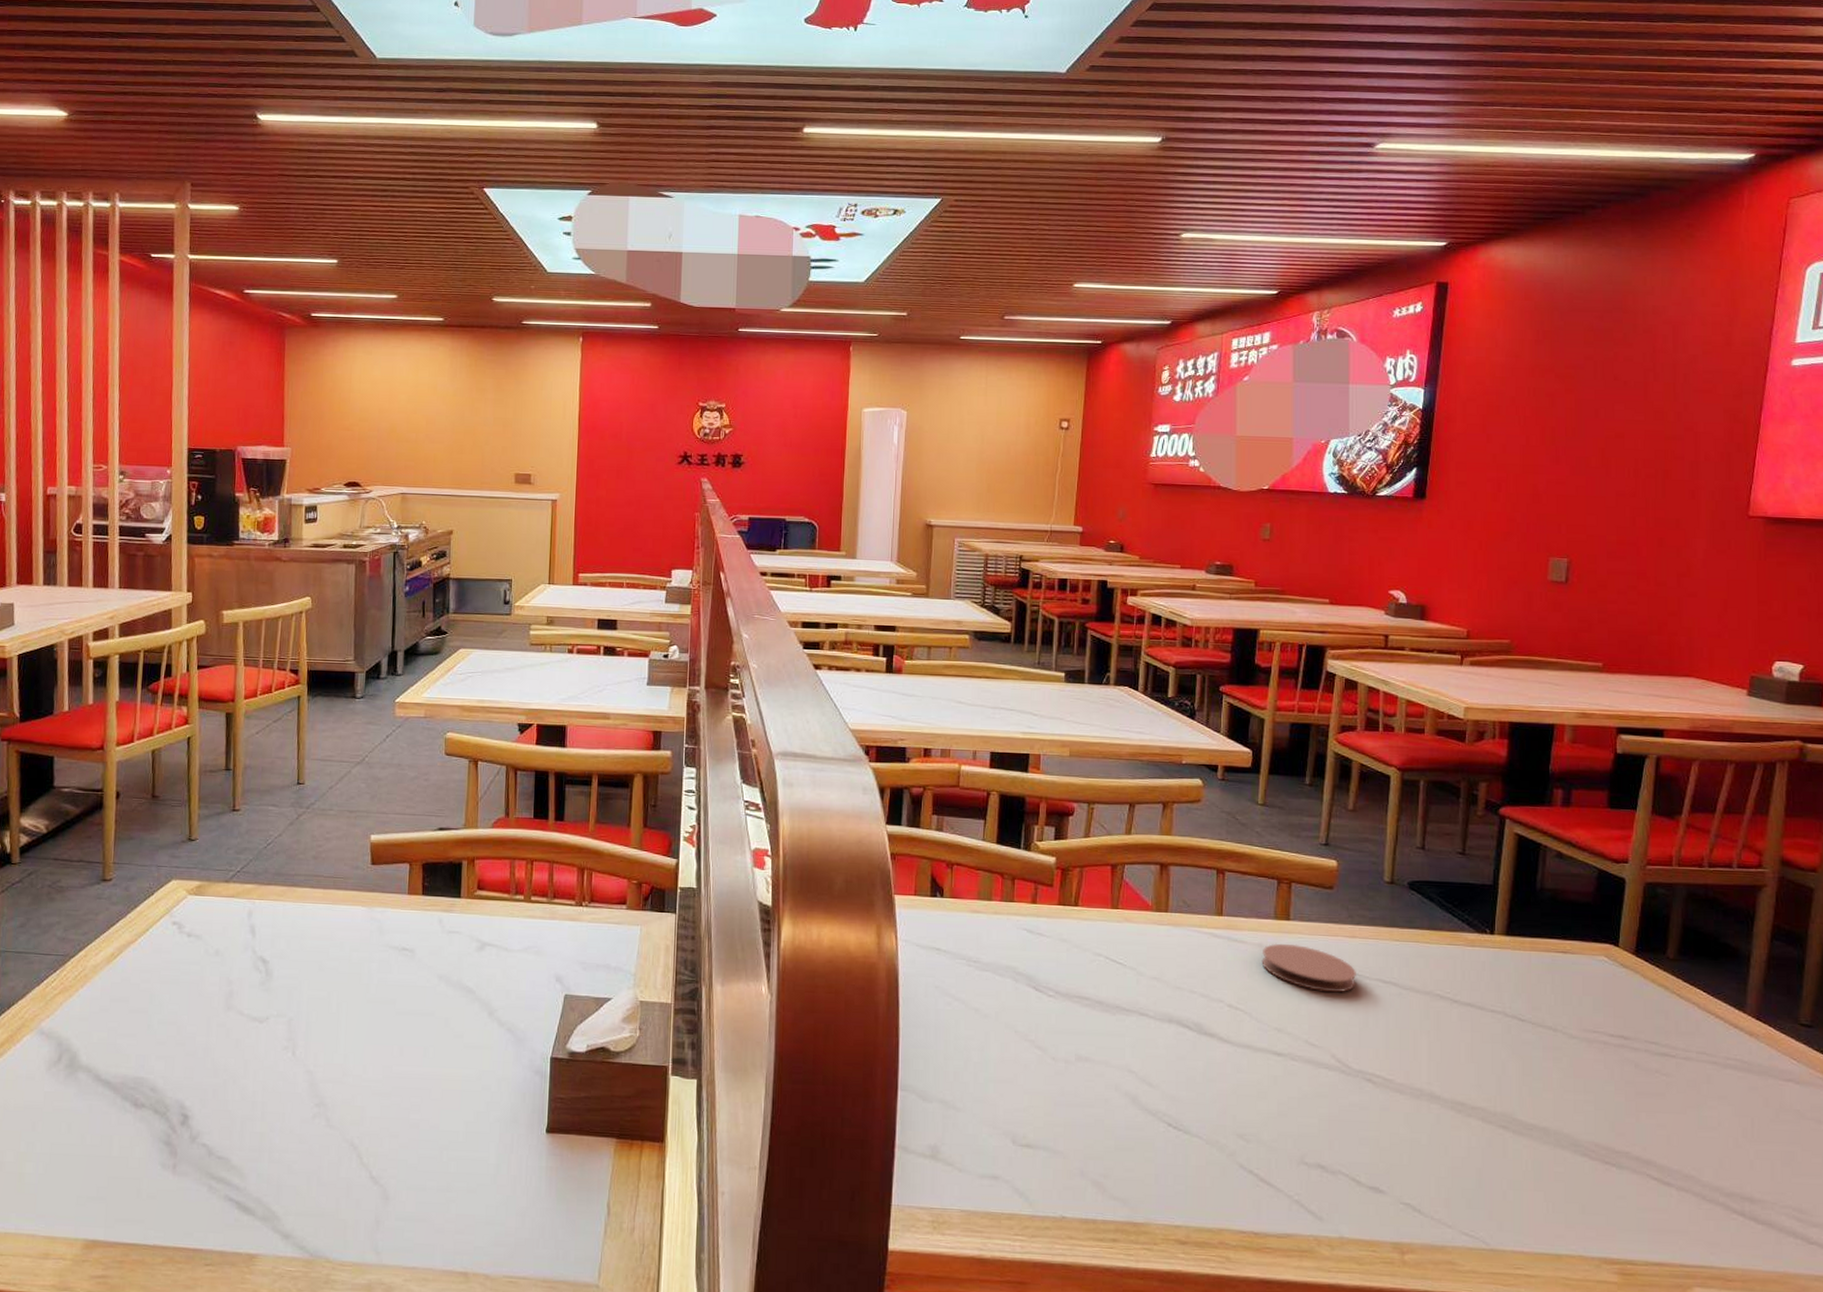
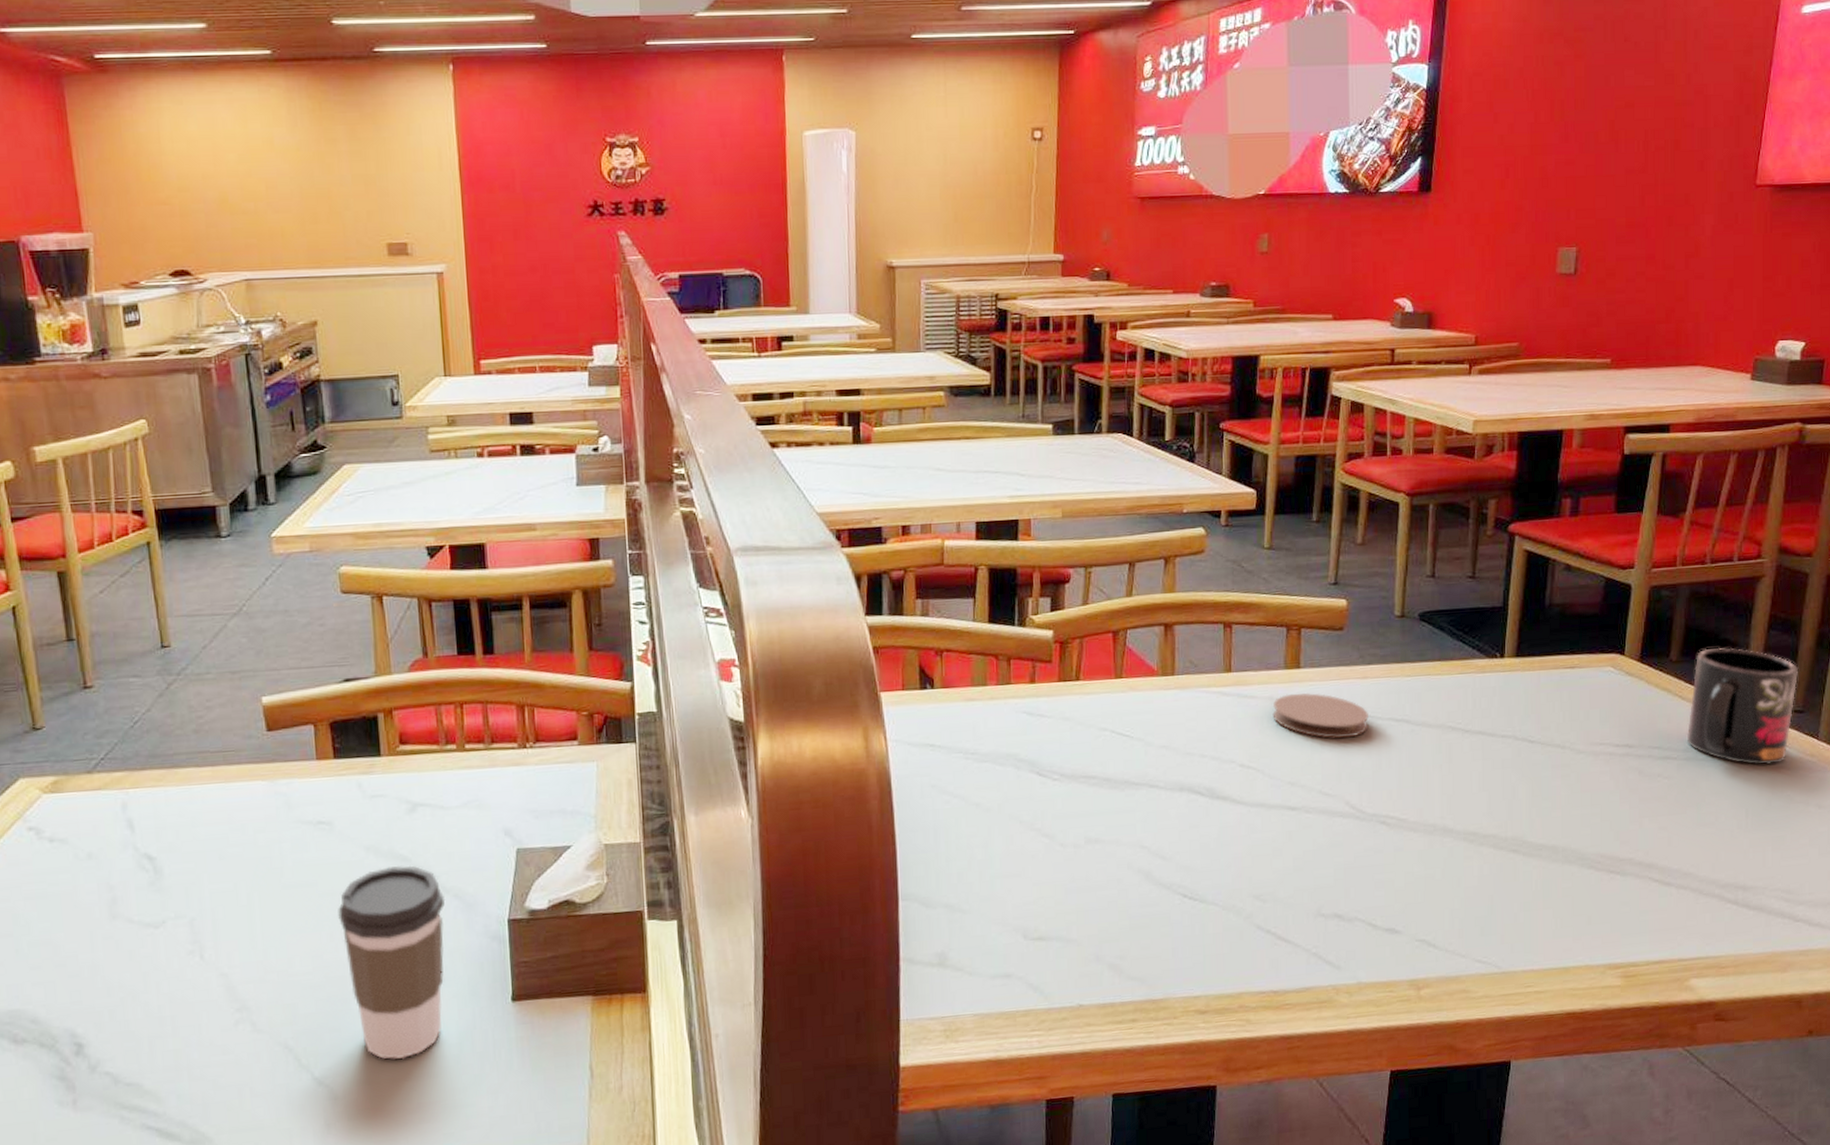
coffee cup: none [409,996,500,1172] -> present [338,865,446,1060]
mug: none [1685,951,1806,1076] -> present [1686,647,1799,766]

